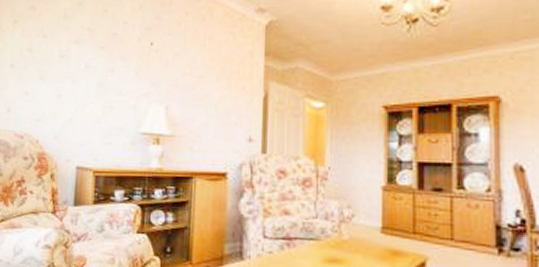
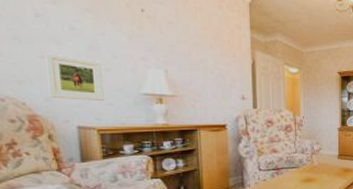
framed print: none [58,92,107,140] -> present [45,53,104,101]

